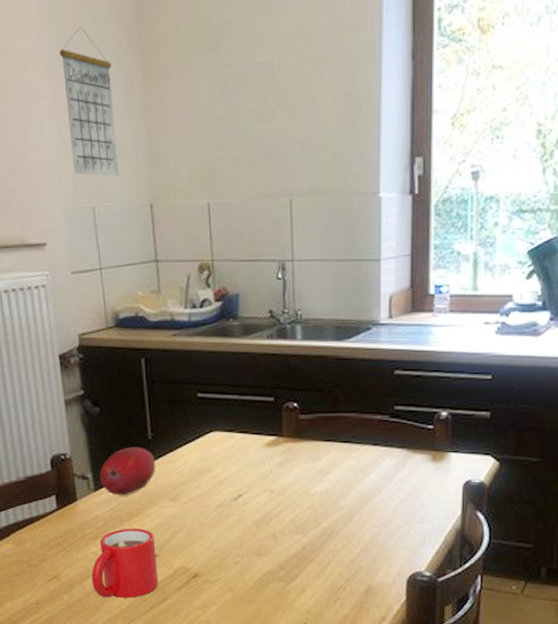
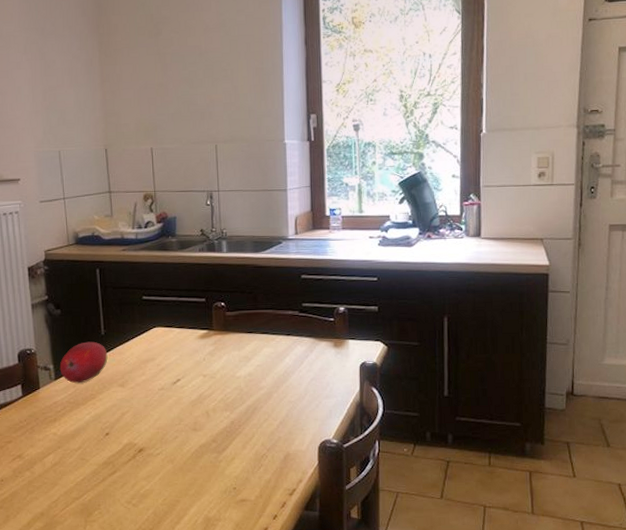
calendar: present [60,27,119,176] -> none [35,18,80,128]
mug: present [91,528,159,598] -> none [51,410,109,473]

